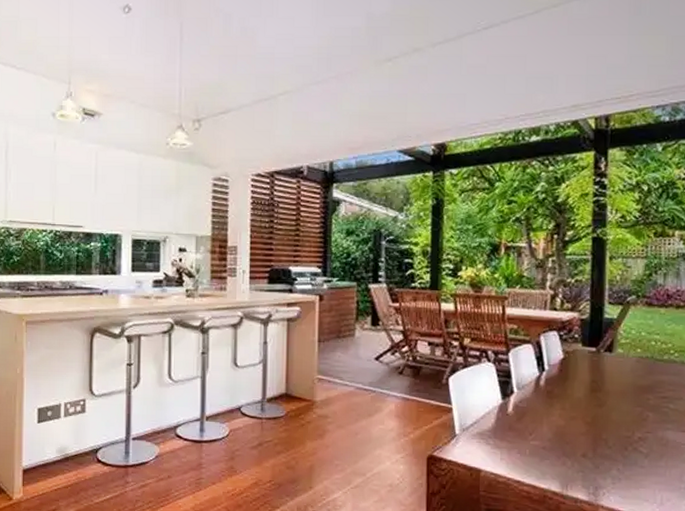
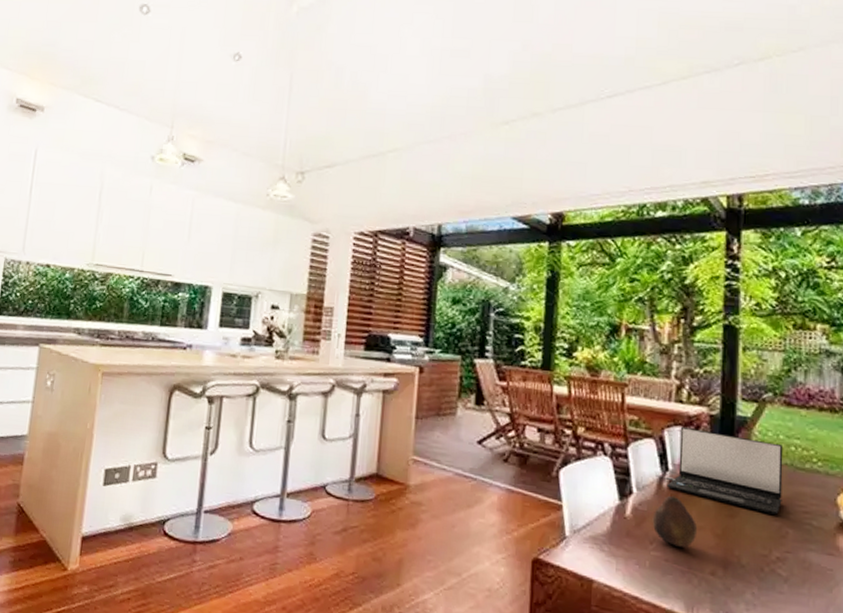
fruit: none [531,392,571,436] -> present [652,495,698,548]
laptop: none [533,332,645,401] -> present [655,427,784,515]

